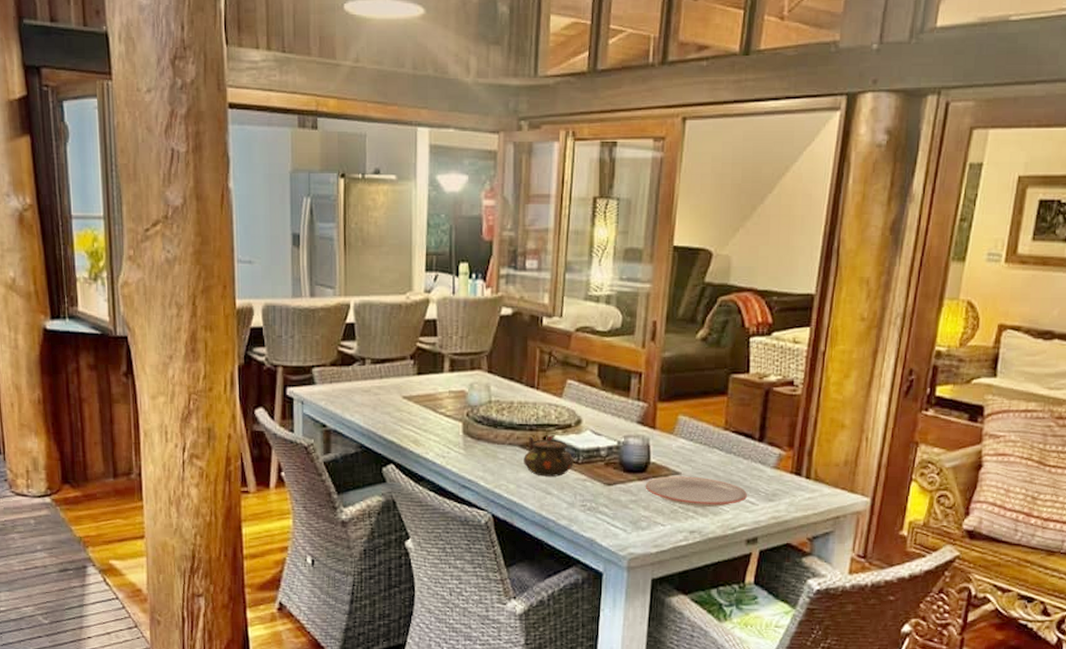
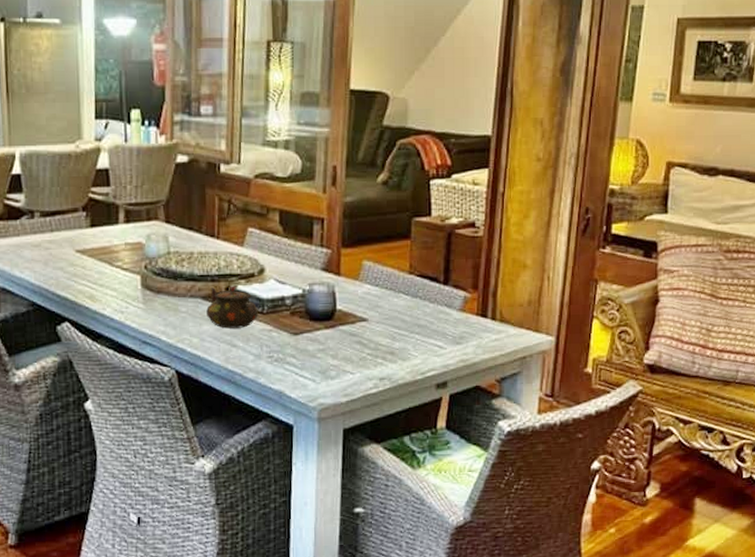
plate: present [645,476,747,507] -> none [332,322,435,353]

